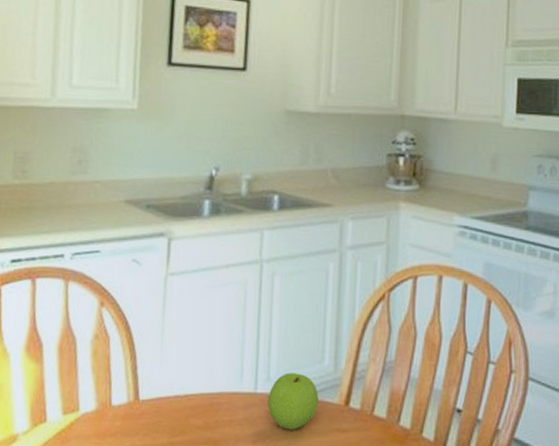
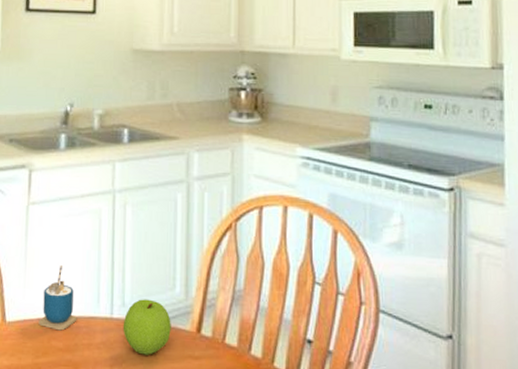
cup: none [175,340,219,408] -> present [38,265,77,331]

